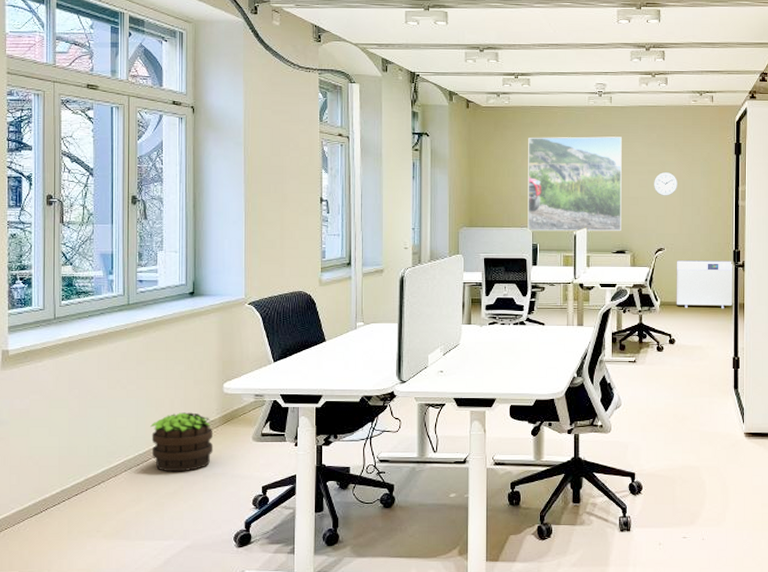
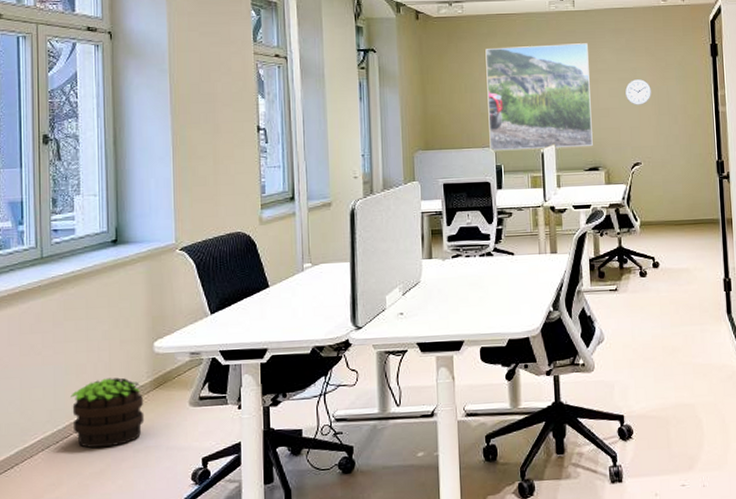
air purifier: present [676,260,733,309] -> none [655,172,719,227]

